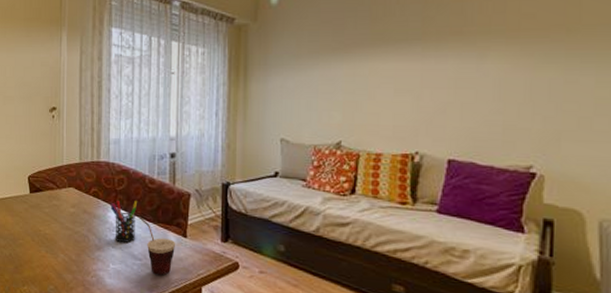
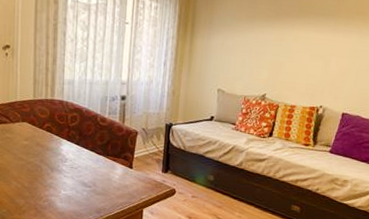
pen holder: present [110,200,138,243] -> none [63,135,90,173]
cup: present [138,217,176,276] -> none [89,150,123,200]

